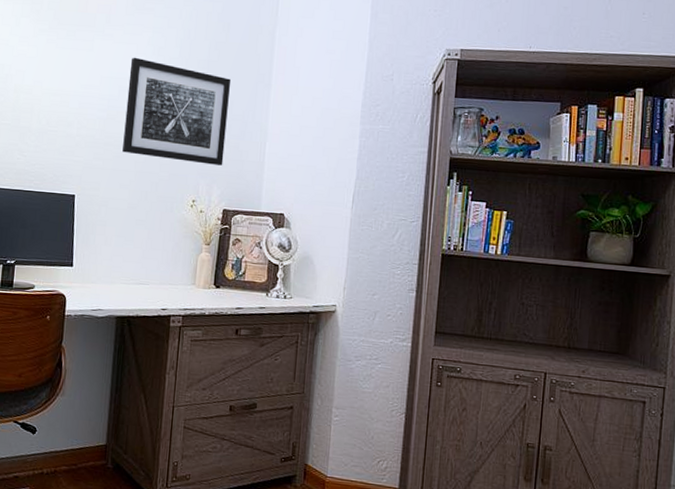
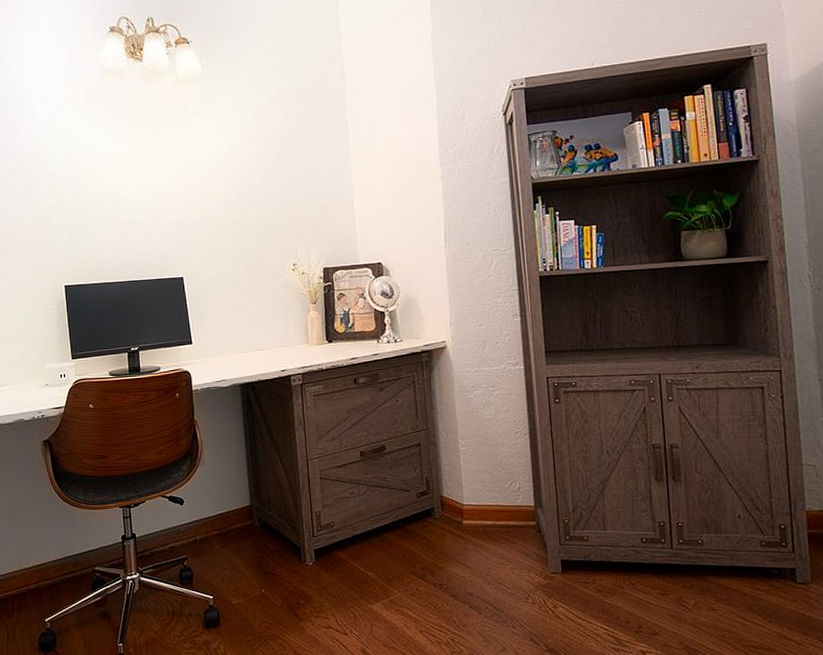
wall art: present [122,57,232,166] -> none [214,139,316,230]

